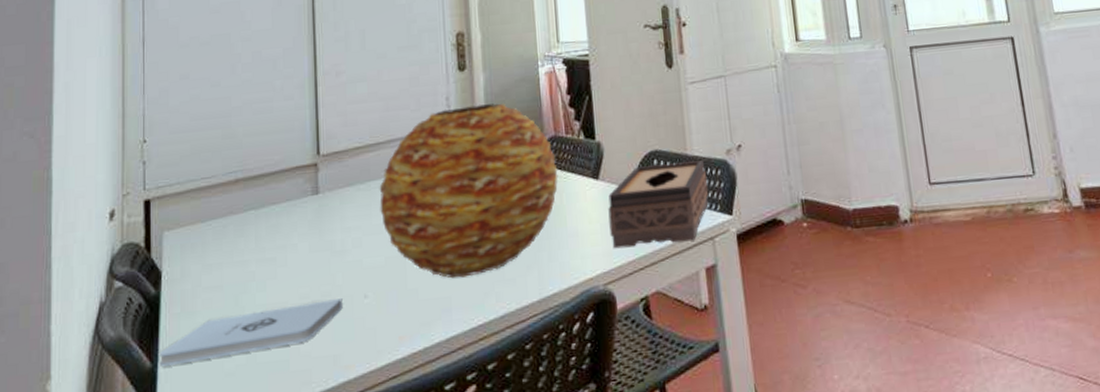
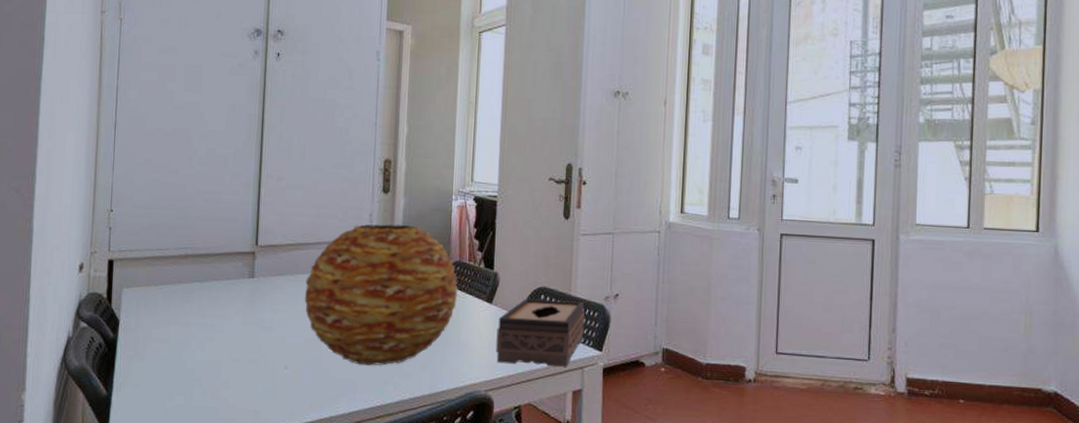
notepad: present [159,298,343,366] -> none [113,365,267,397]

